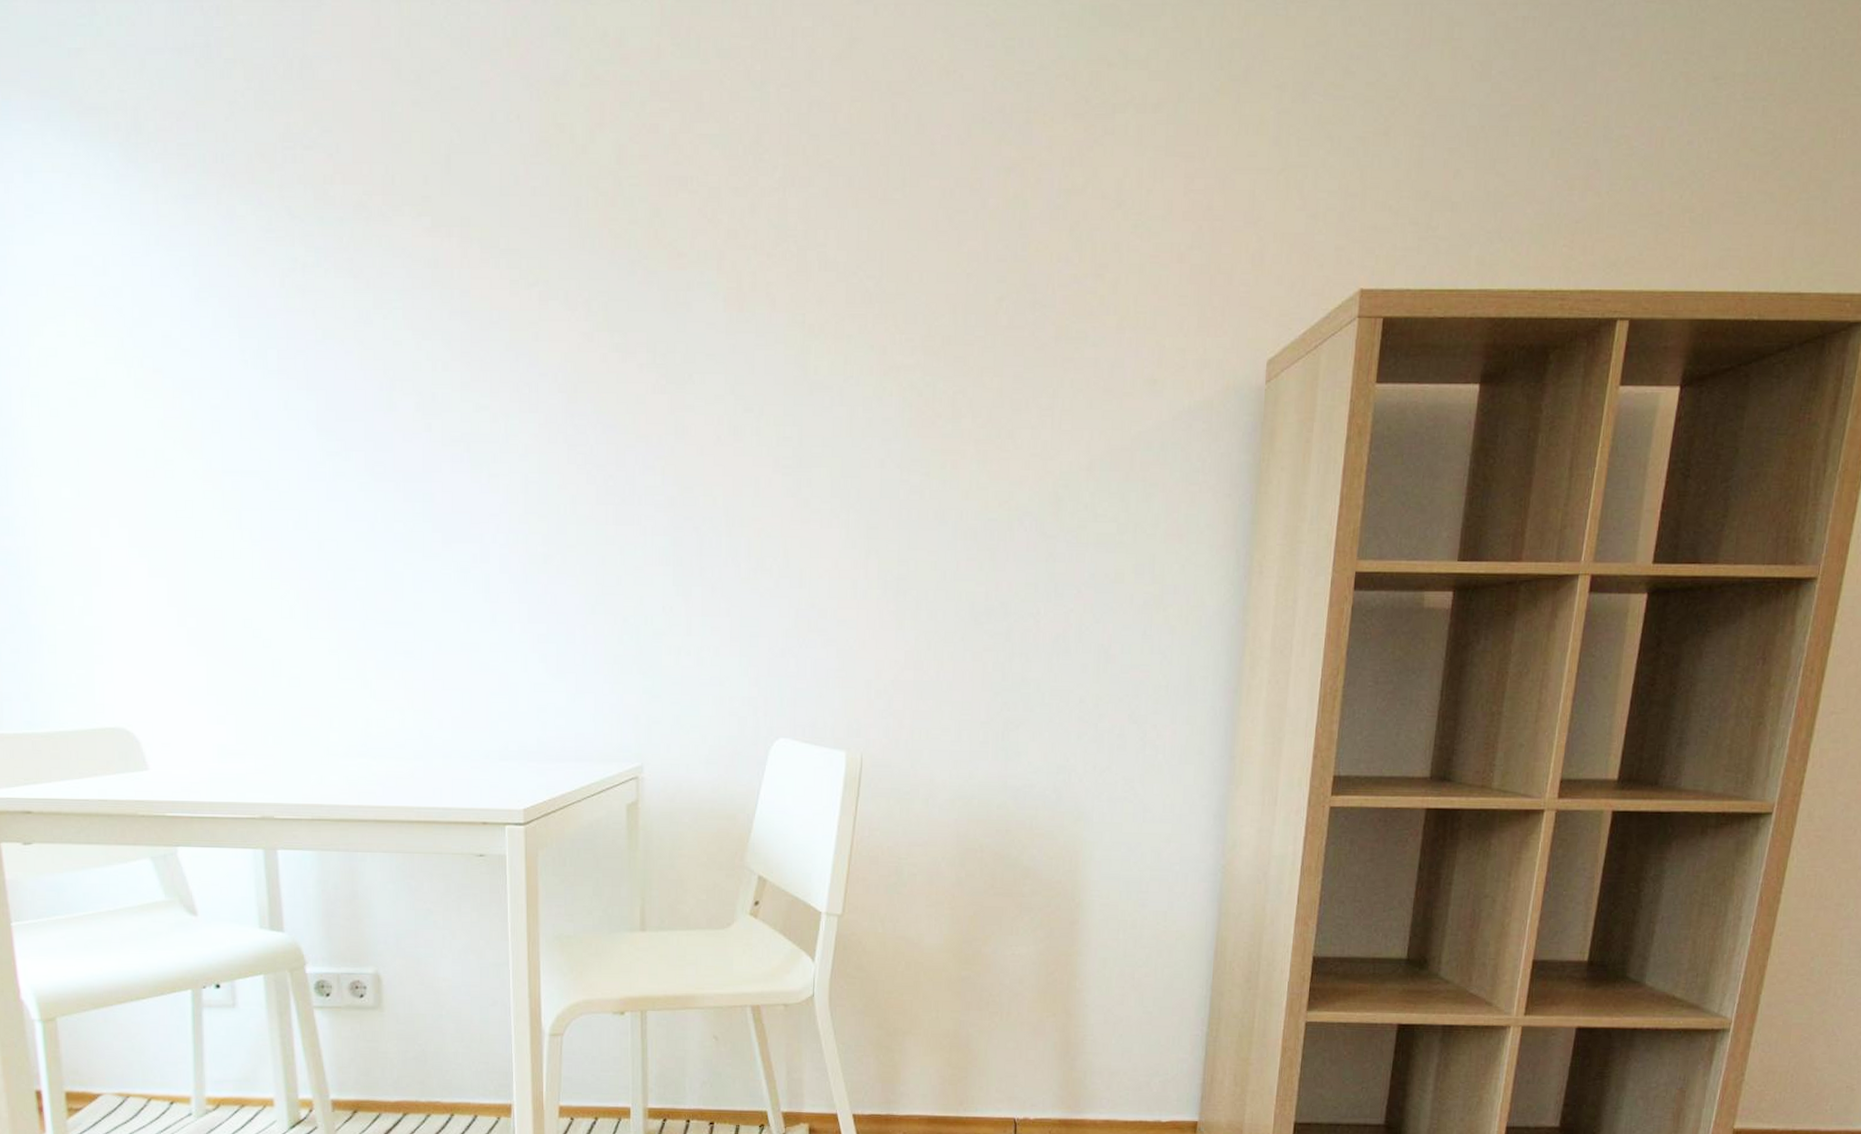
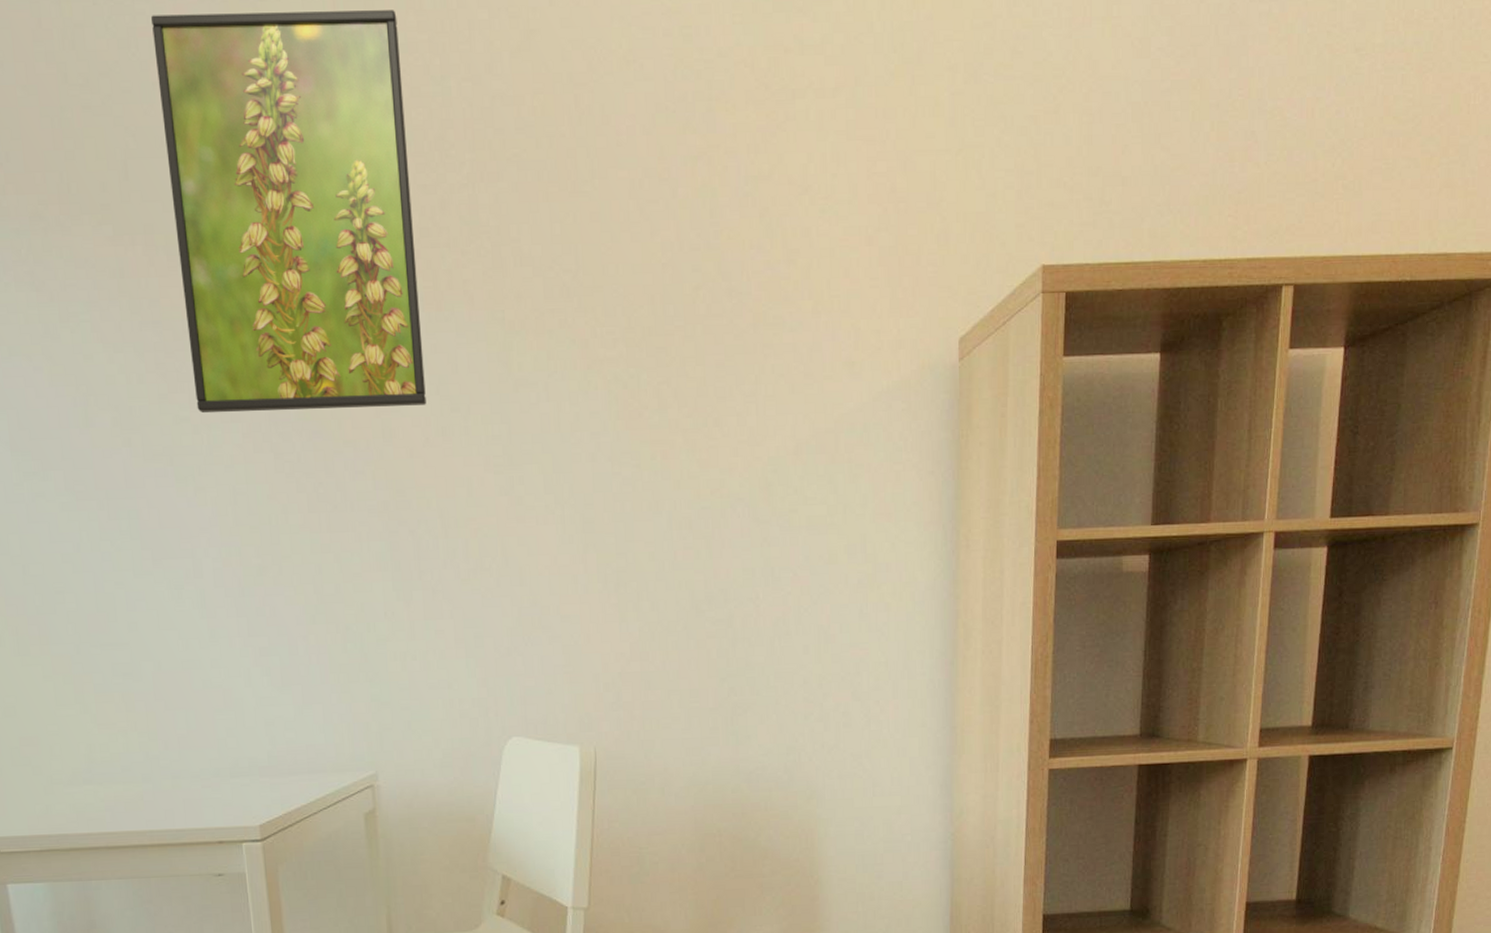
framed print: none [485,16,723,404] -> present [151,10,426,414]

